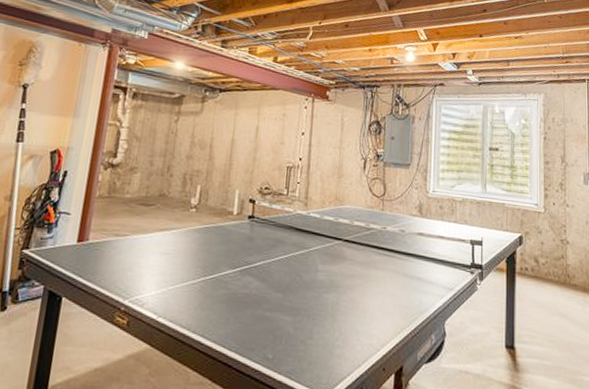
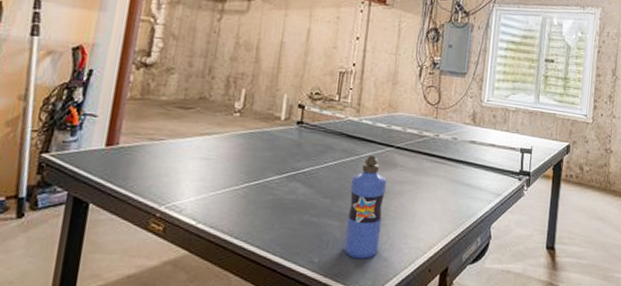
water bottle: none [297,249,336,356] -> present [343,156,387,259]

